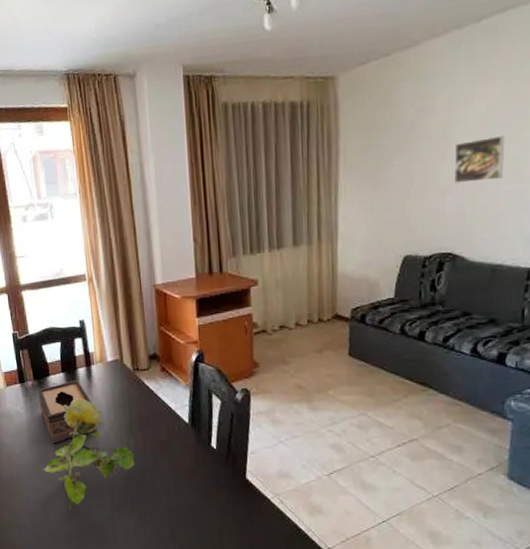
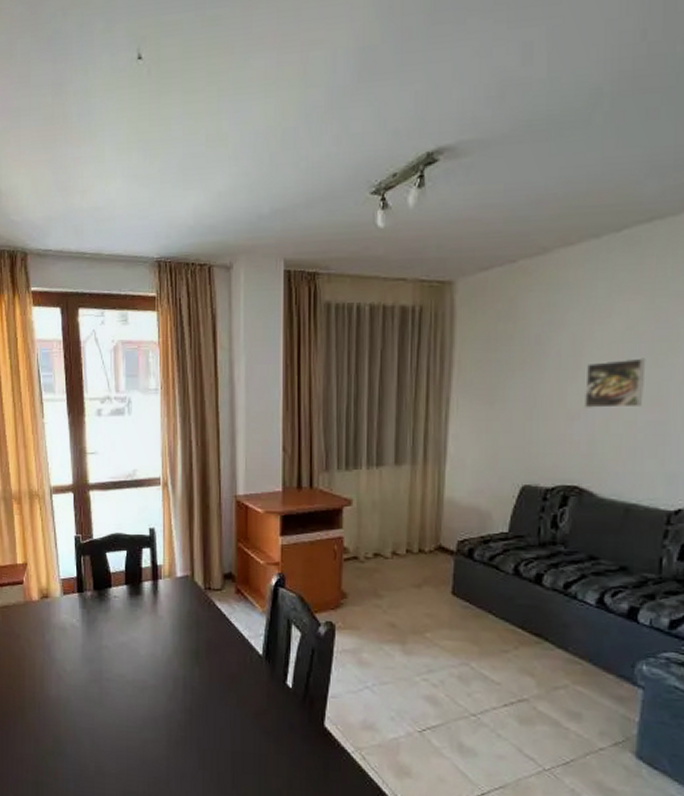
tissue box: present [38,381,97,444] -> none [97,595,159,665]
flower: present [43,399,135,509] -> none [95,616,199,741]

